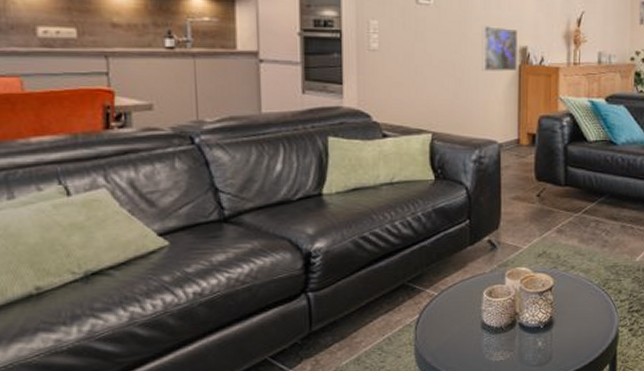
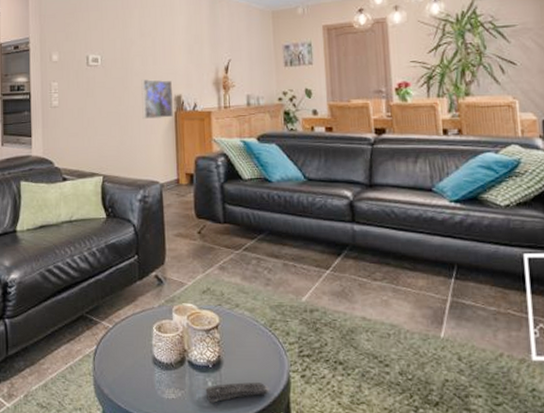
remote control: none [535,339,599,361] -> present [205,382,270,403]

